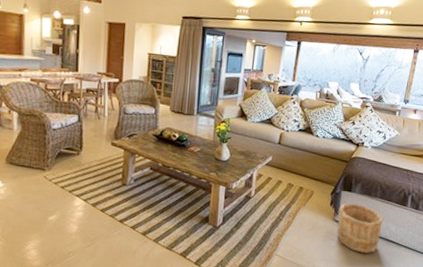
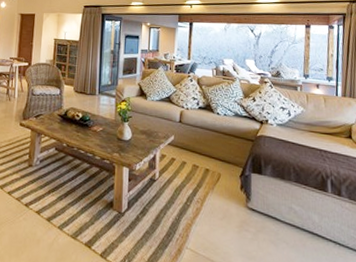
wooden bucket: present [336,203,384,254] -> none [251,187,303,250]

